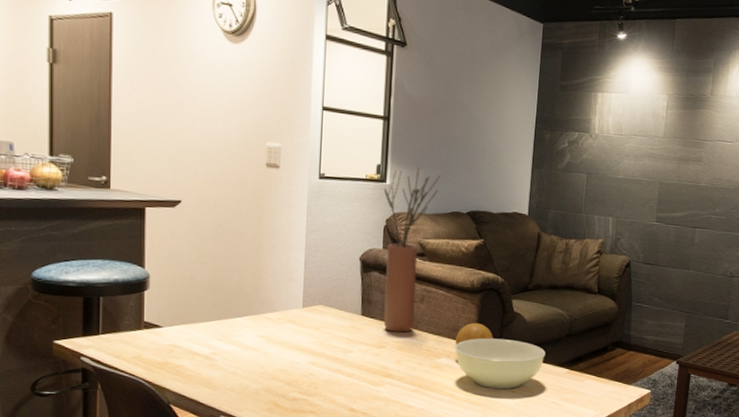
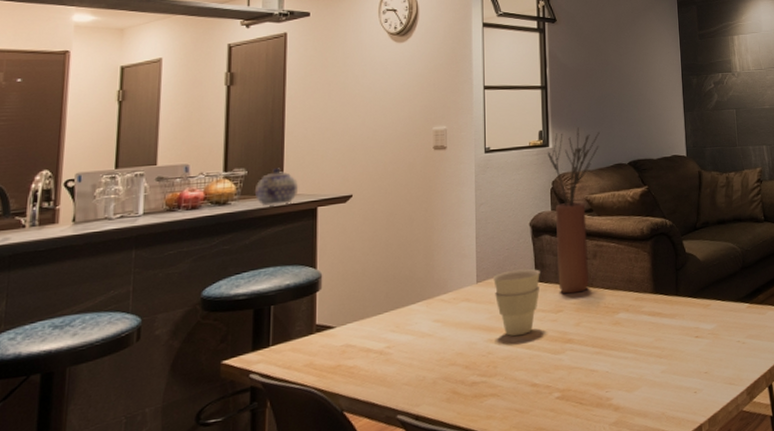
teapot: none [81,160,127,199] -> present [254,168,299,207]
cup: none [318,300,366,364] -> present [492,268,540,337]
bowl: present [454,338,546,389] -> none [632,282,724,337]
fruit: present [455,323,494,345] -> none [632,270,670,297]

